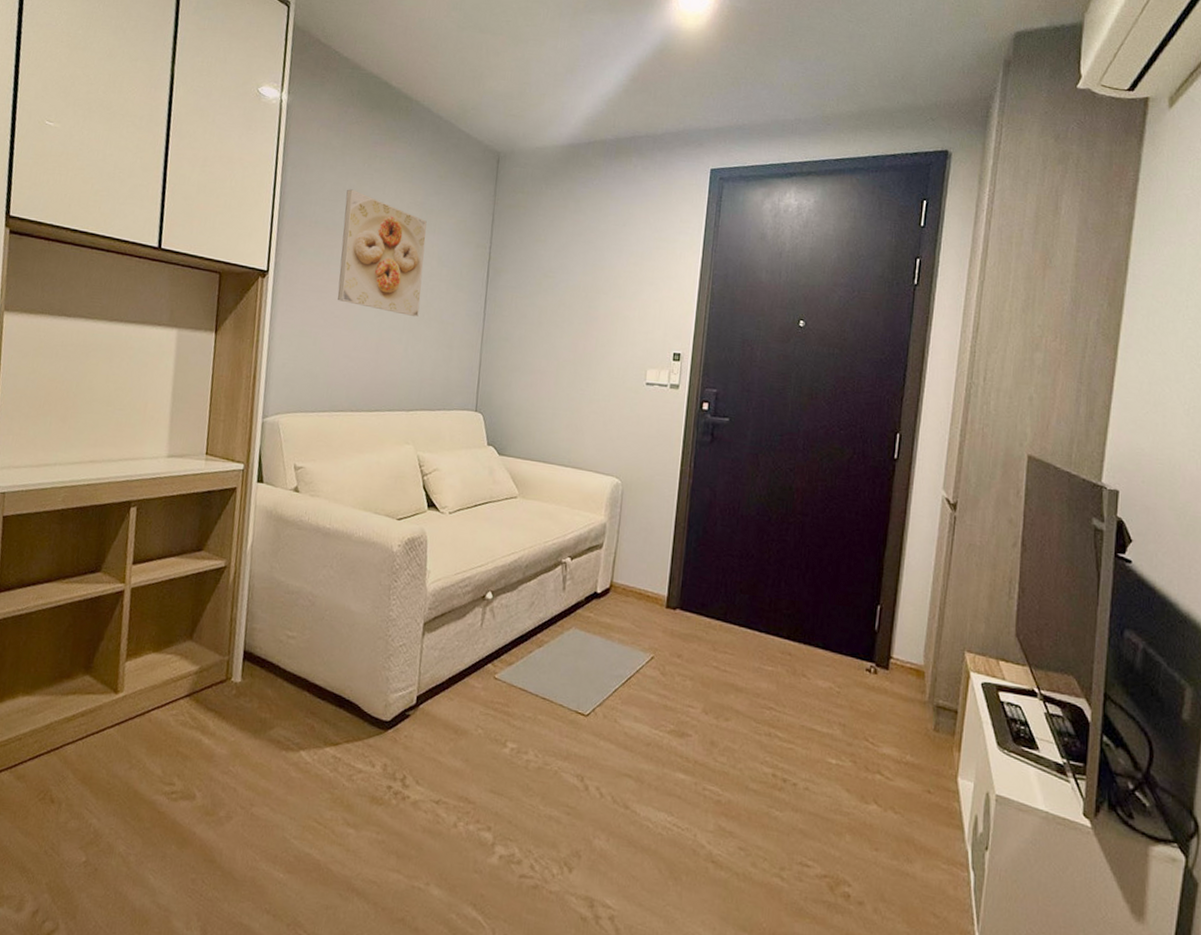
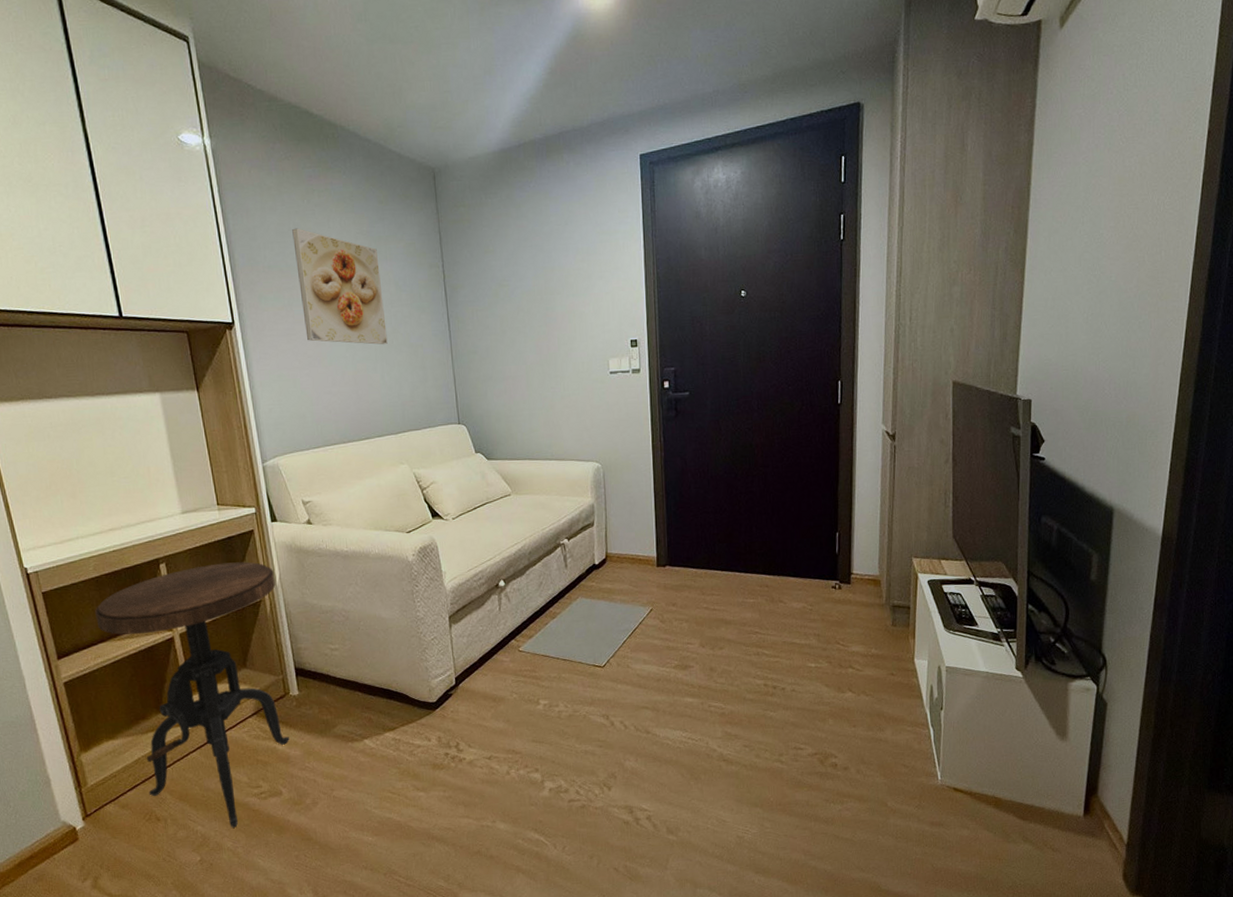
side table: none [49,517,247,829] -> present [95,561,290,828]

